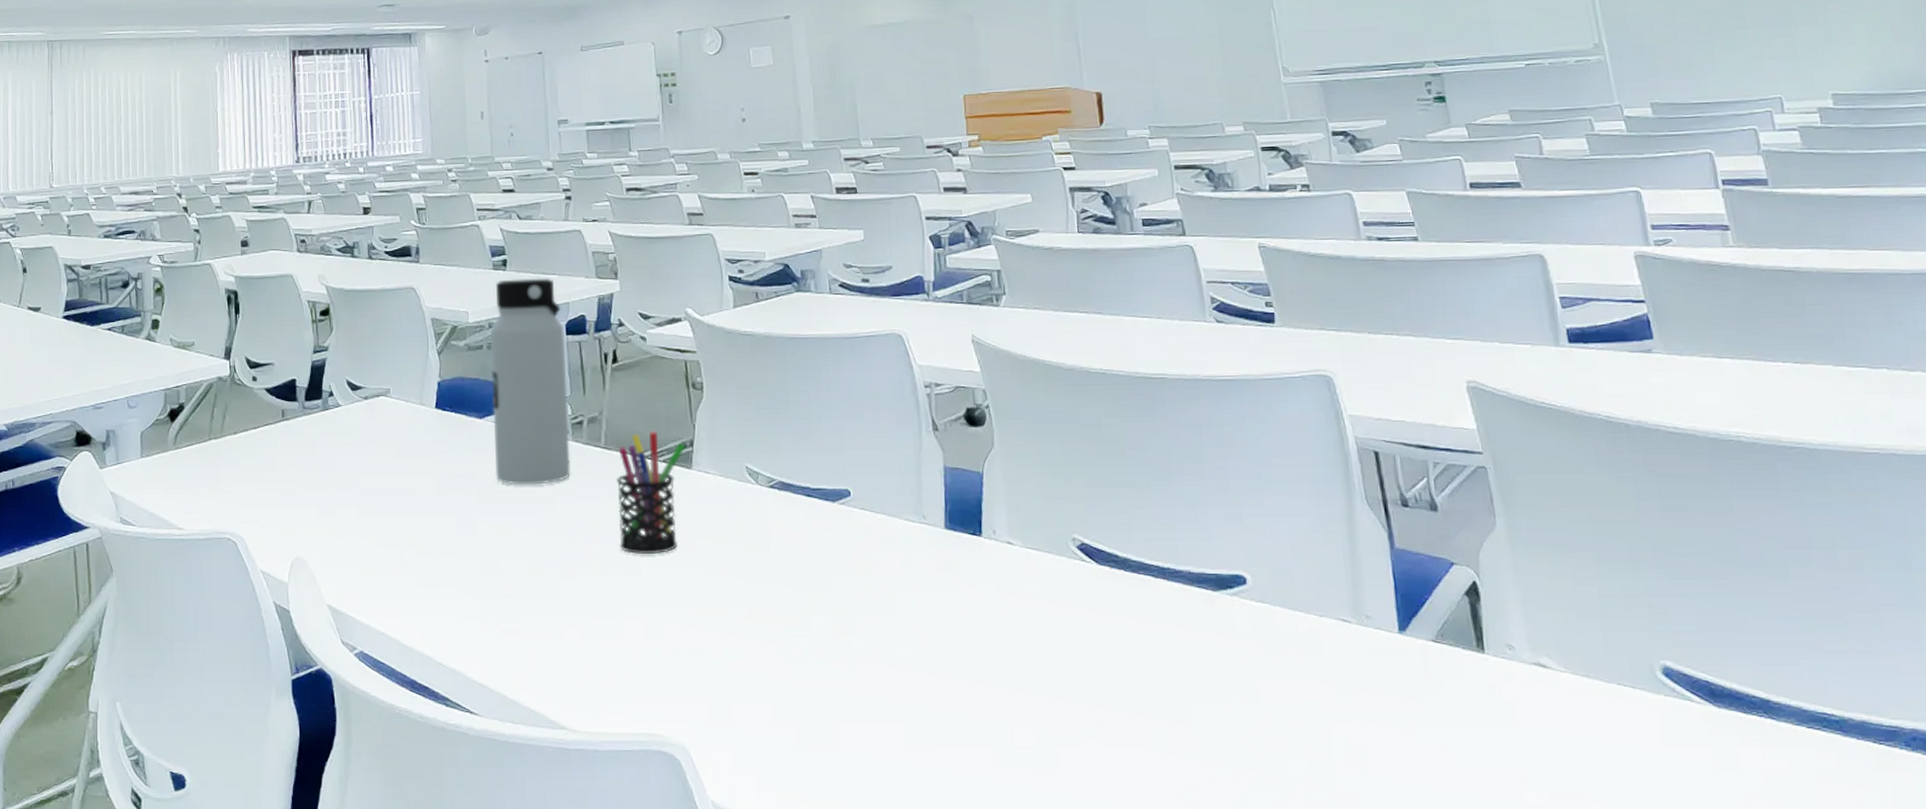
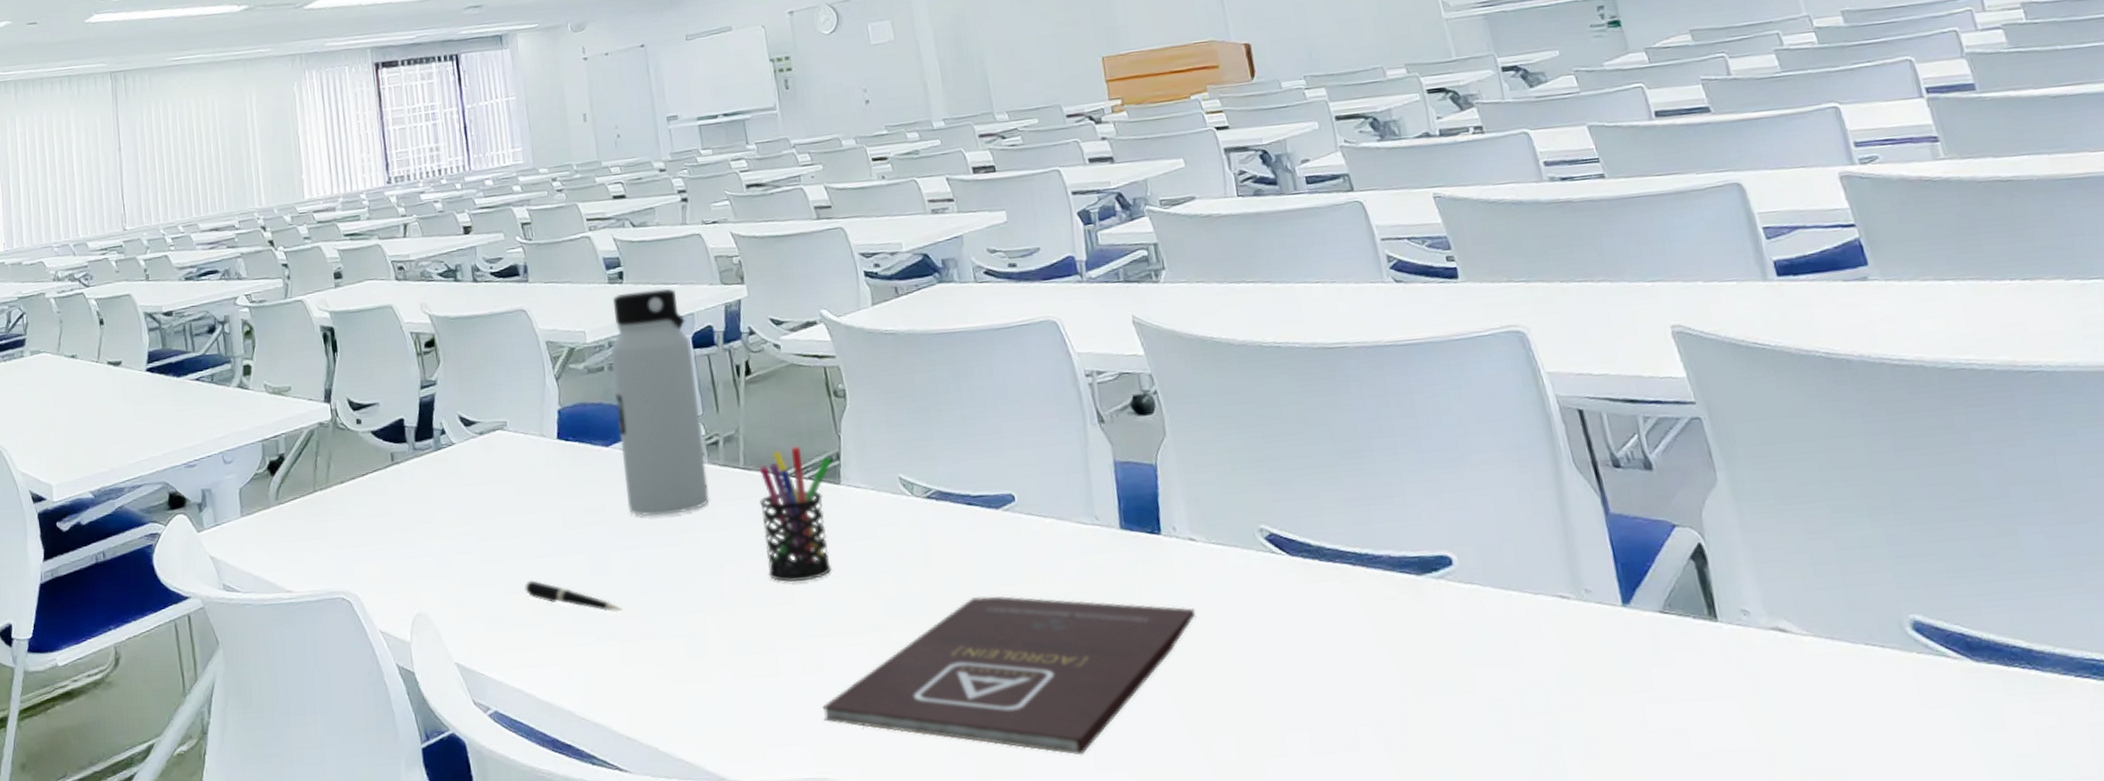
pen: none [396,535,484,570] -> present [524,580,623,613]
book: none [659,581,1008,731] -> present [822,596,1196,756]

